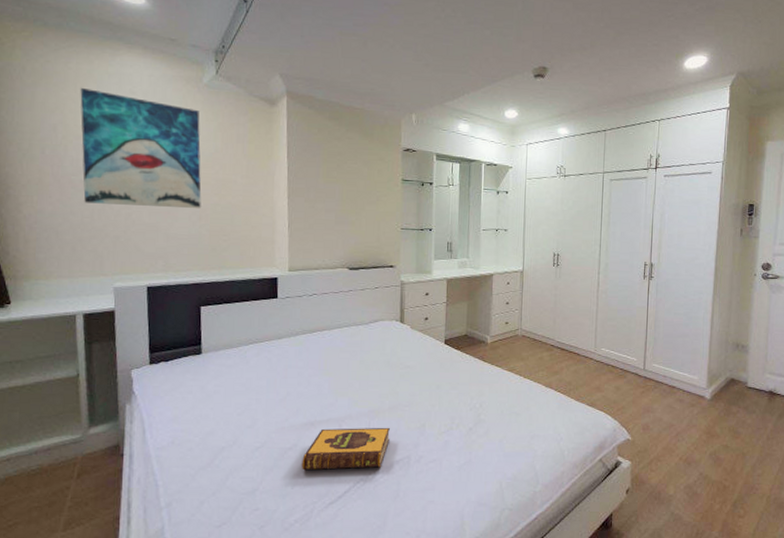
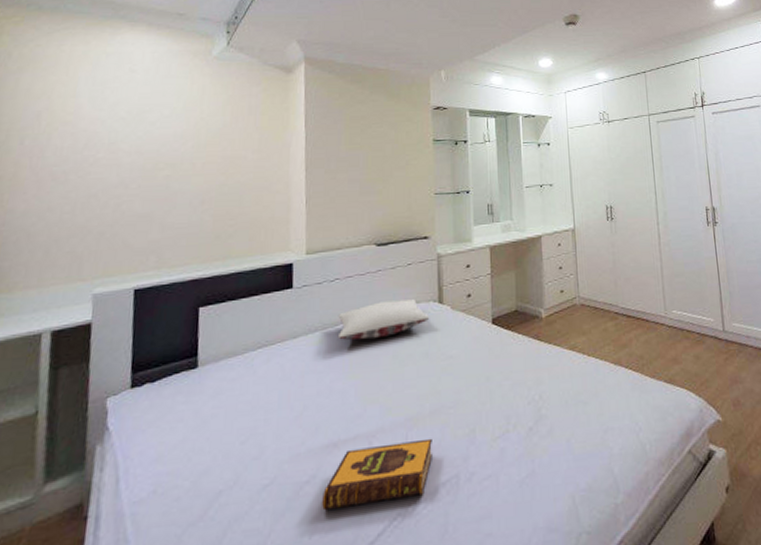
wall art: present [80,87,202,209] -> none [65,69,208,197]
pillow: none [314,316,392,346] -> present [337,299,430,340]

